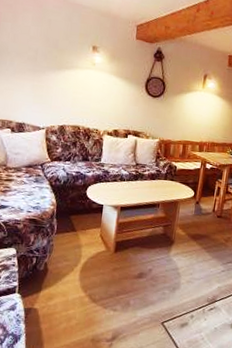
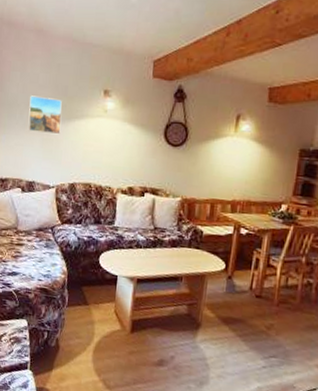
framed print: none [19,45,53,82] -> present [28,95,62,135]

